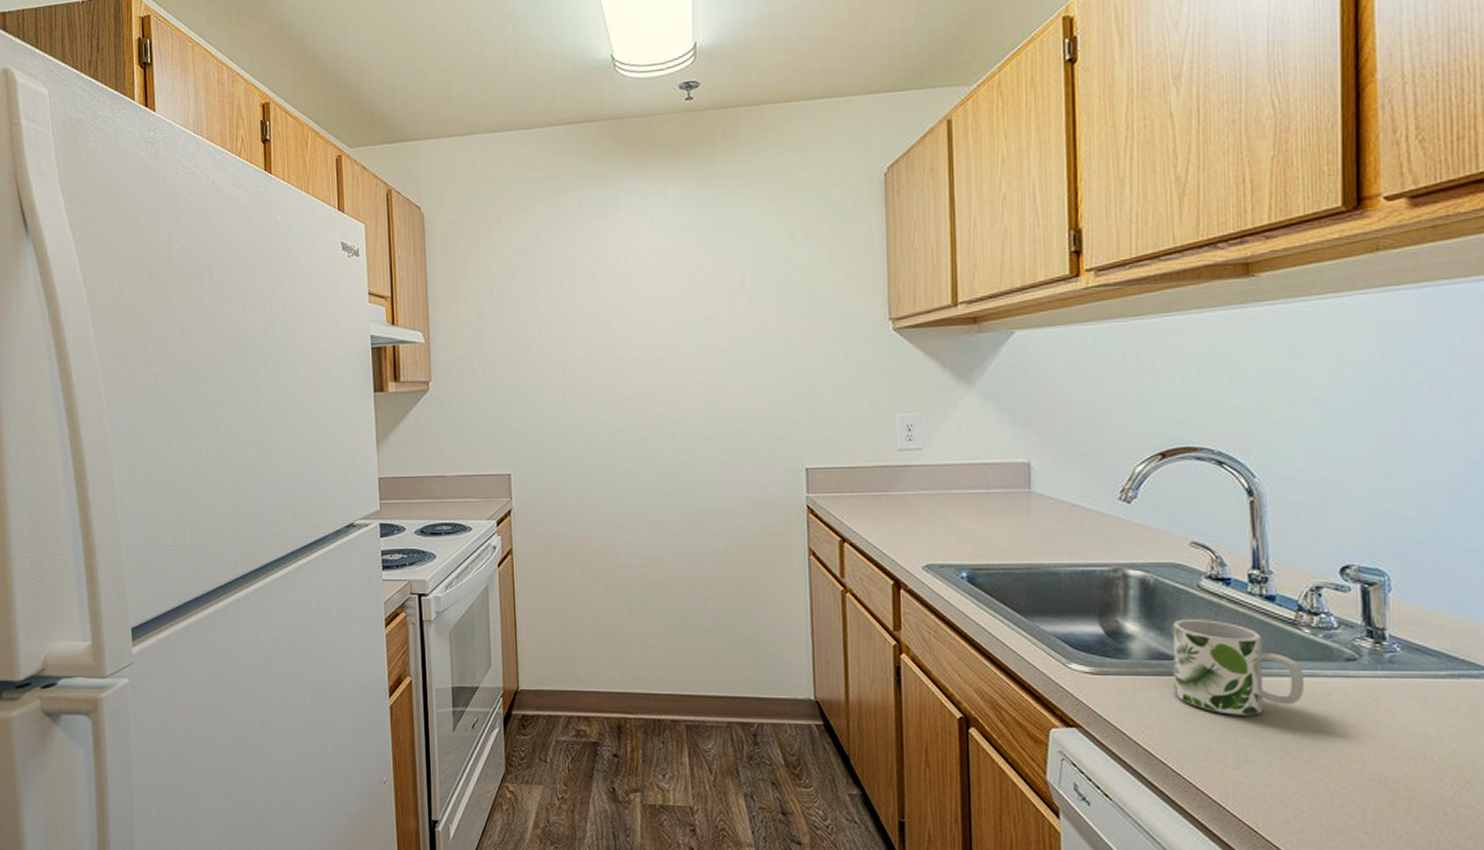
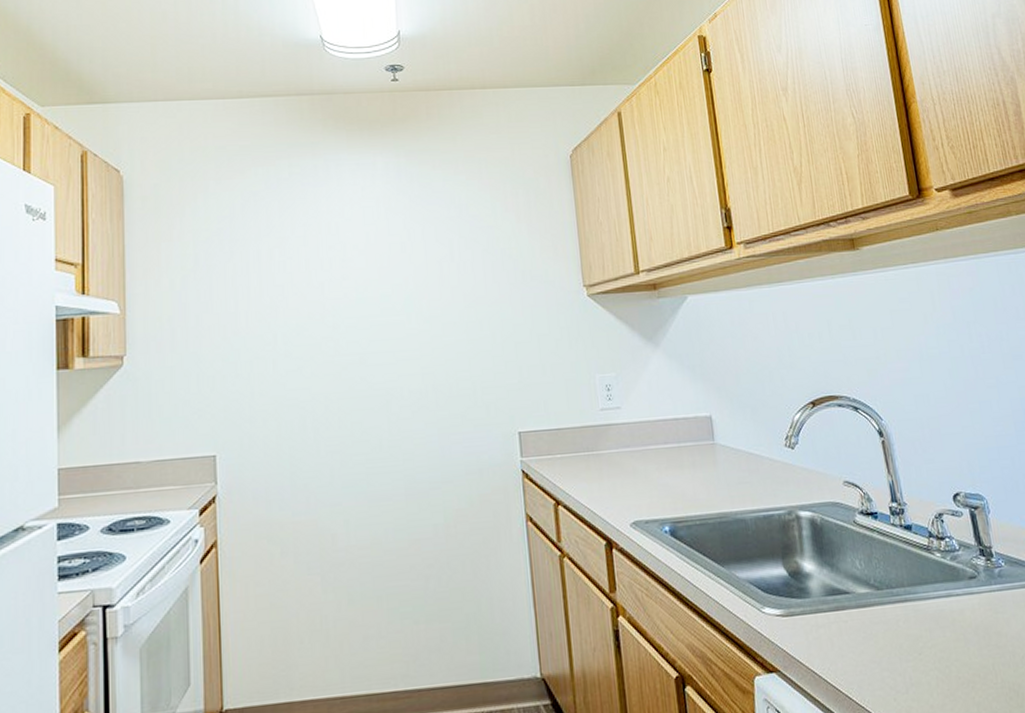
mug: present [1172,619,1305,716] -> none [839,552,944,642]

